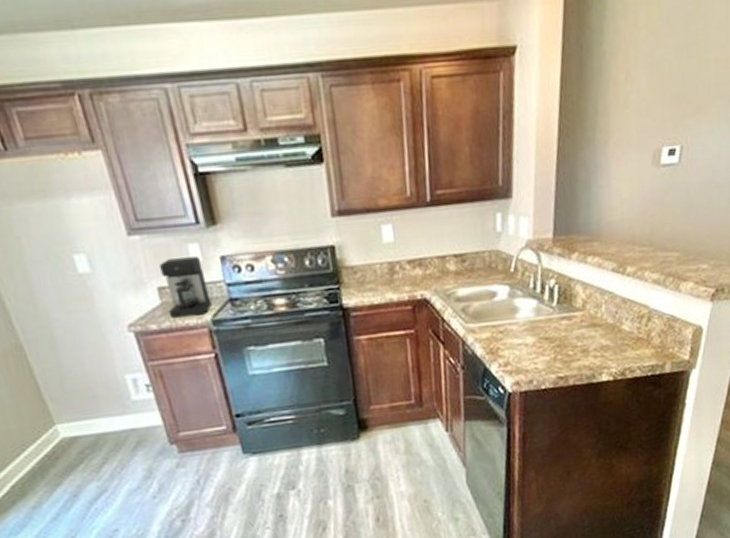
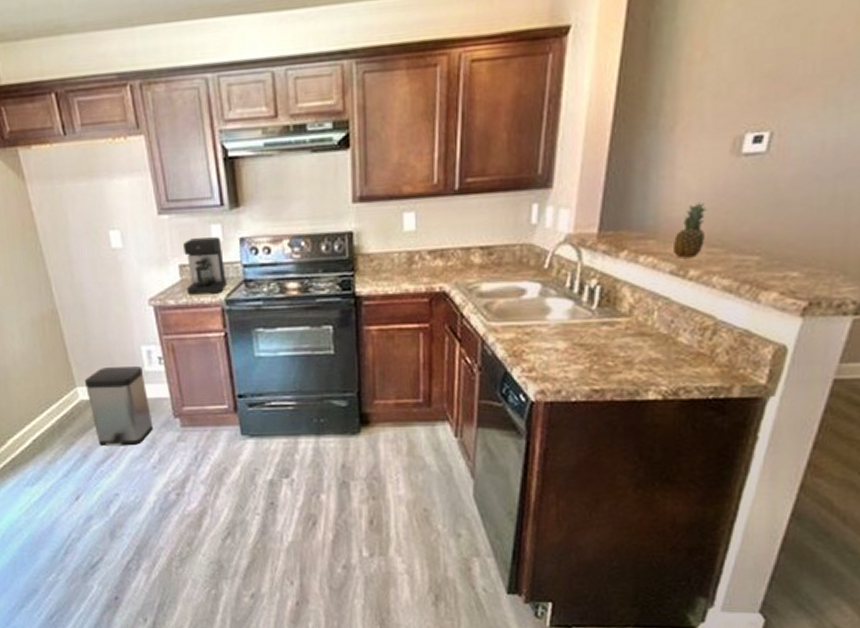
pedal bin: none [63,396,149,483] -> present [84,366,154,447]
fruit: none [613,207,637,257] -> present [672,201,707,258]

